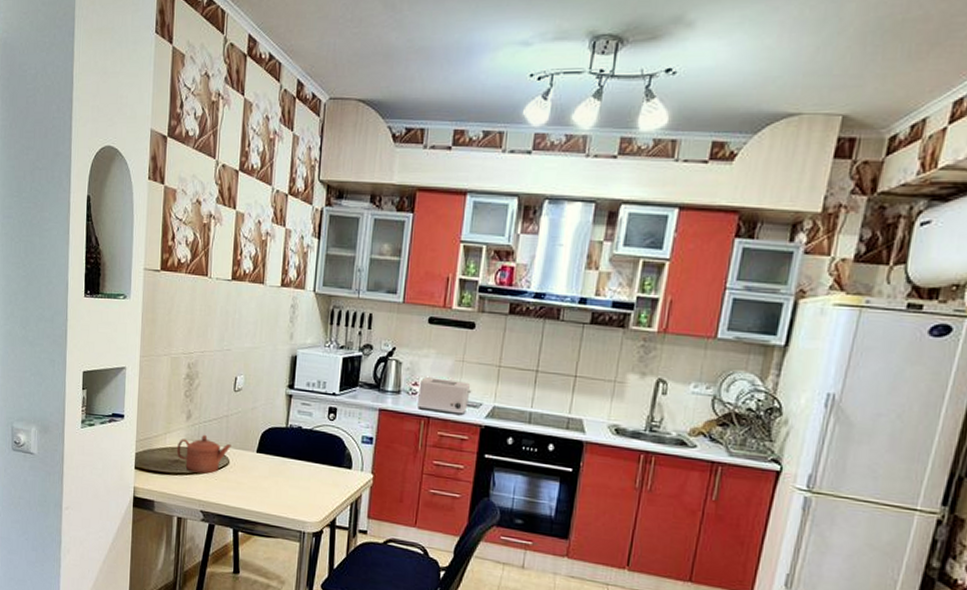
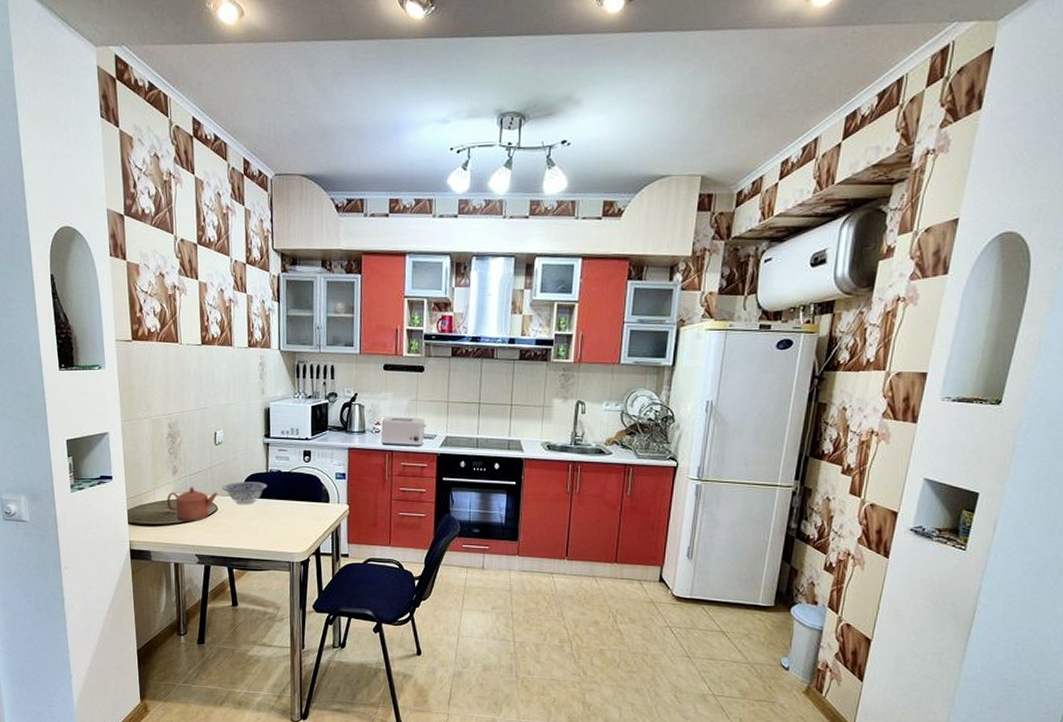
bowl: none [235,434,286,462] -> present [221,482,268,505]

